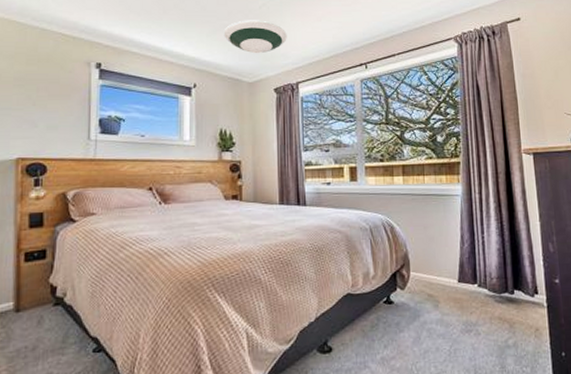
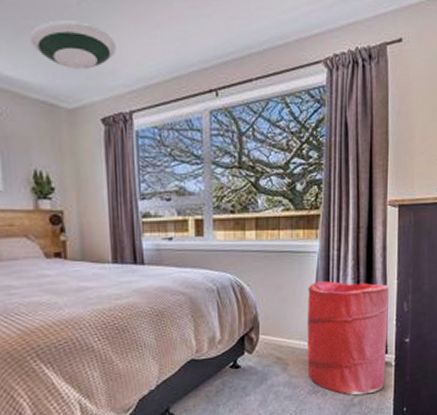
laundry hamper: none [453,222,539,337] -> present [307,281,390,396]

